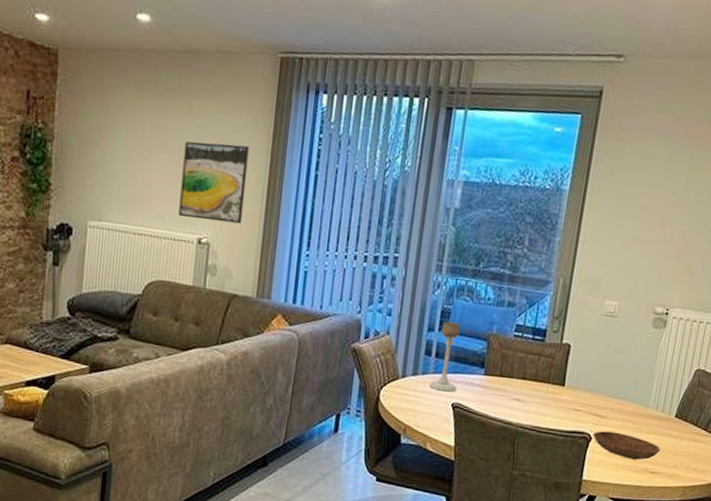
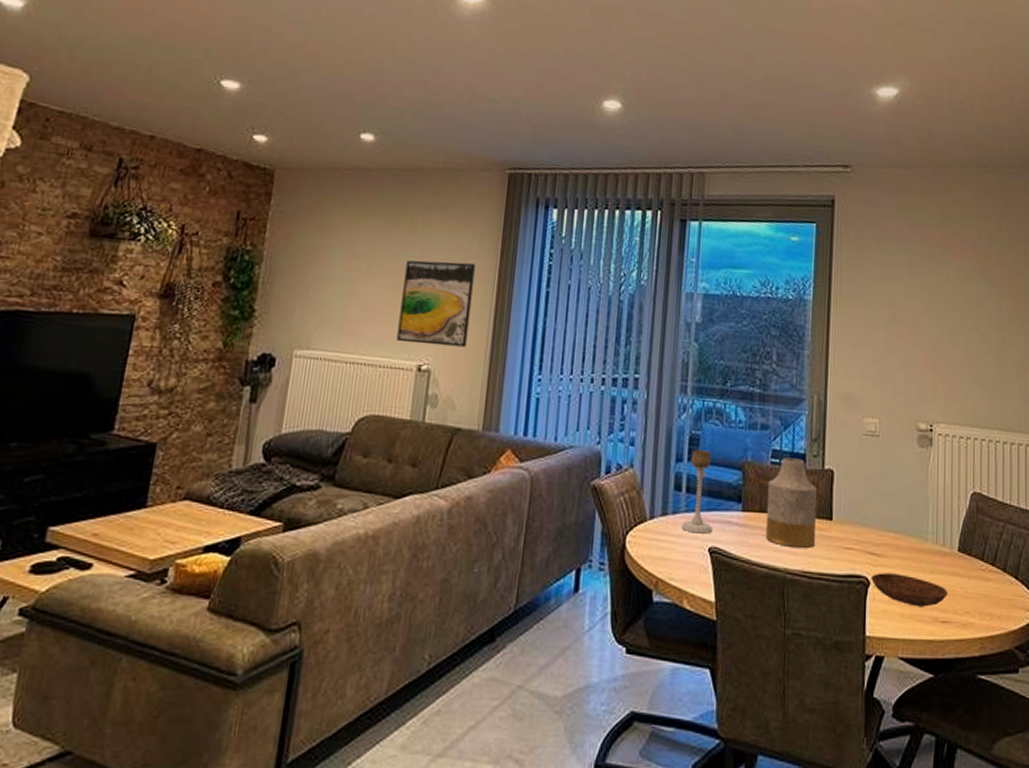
vase: none [503,332,554,408] -> present [766,457,817,548]

